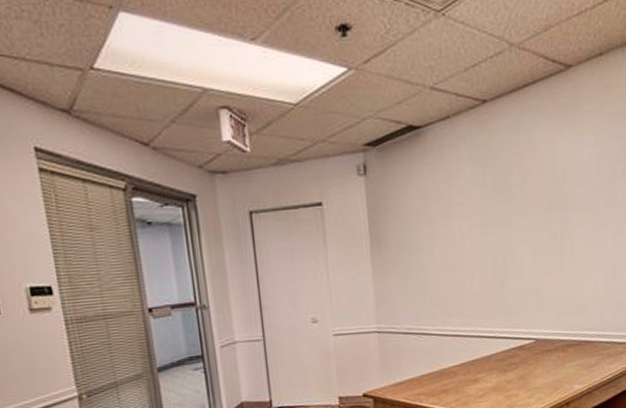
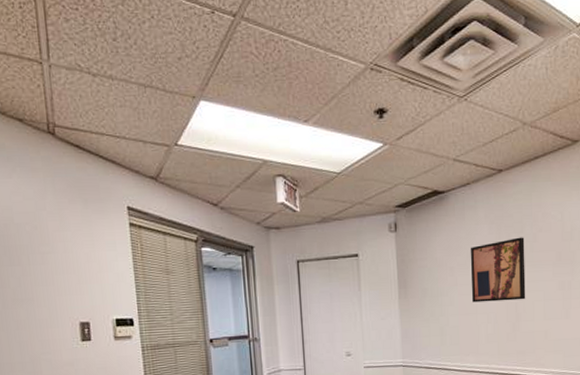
wall art: none [451,180,514,257] -> present [470,237,526,303]

